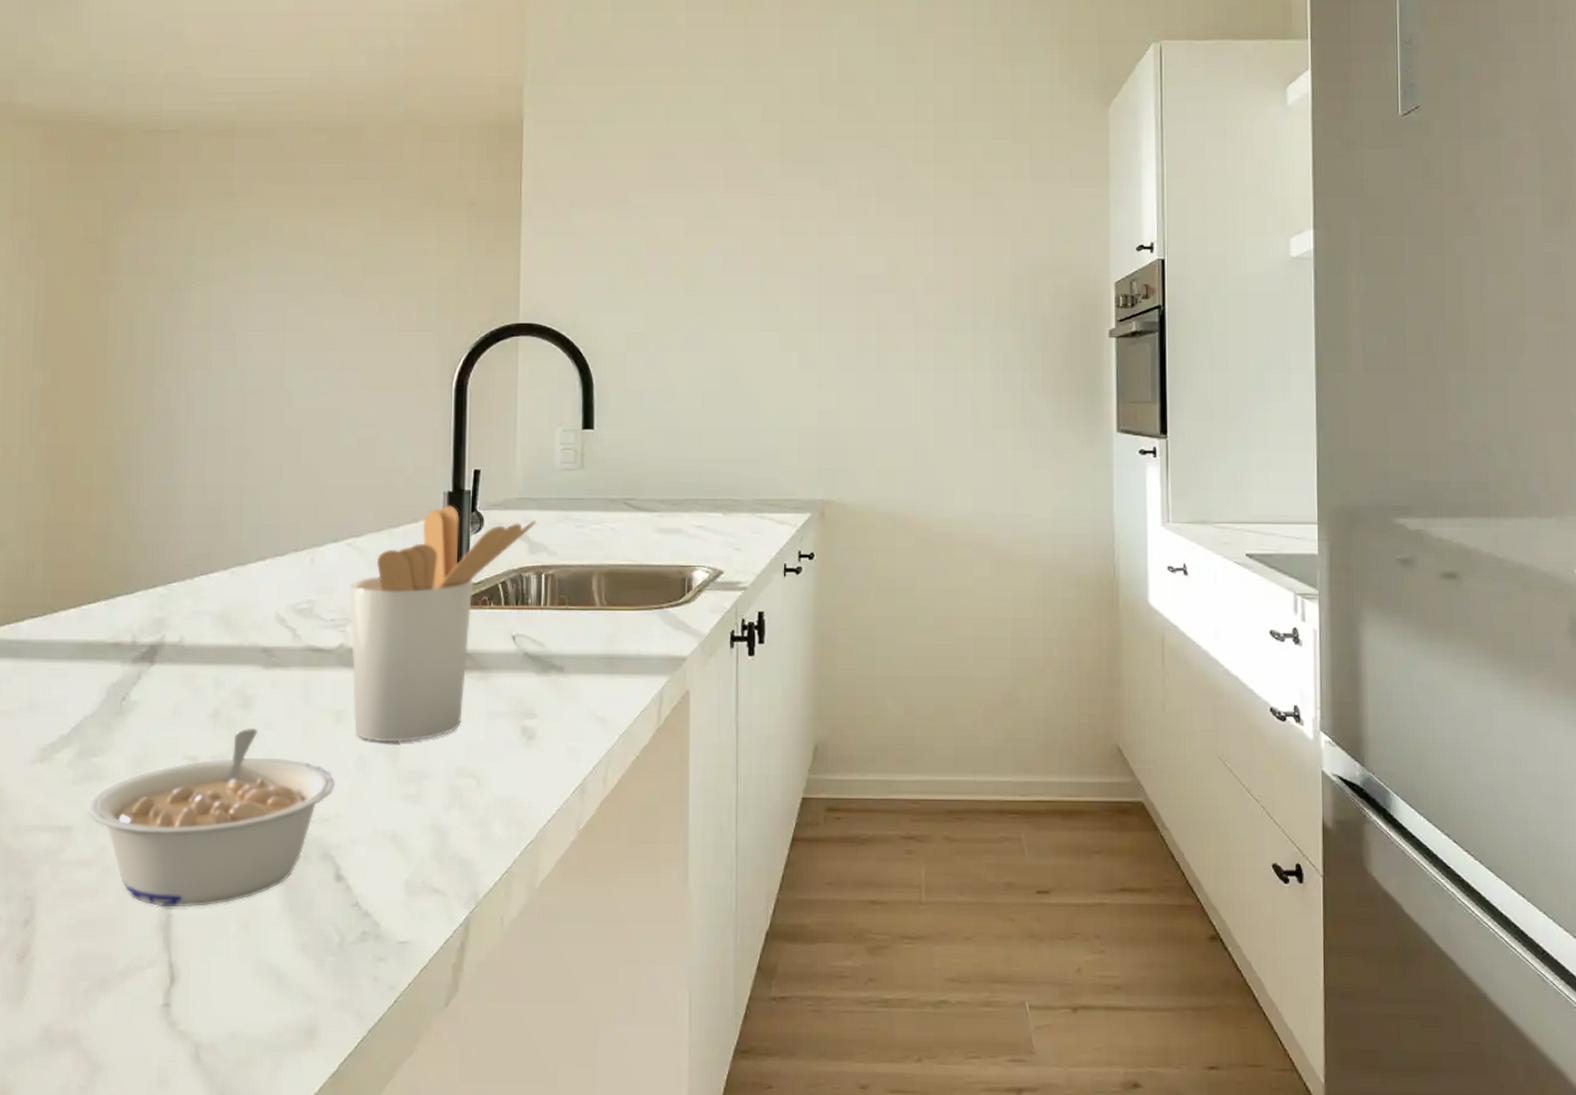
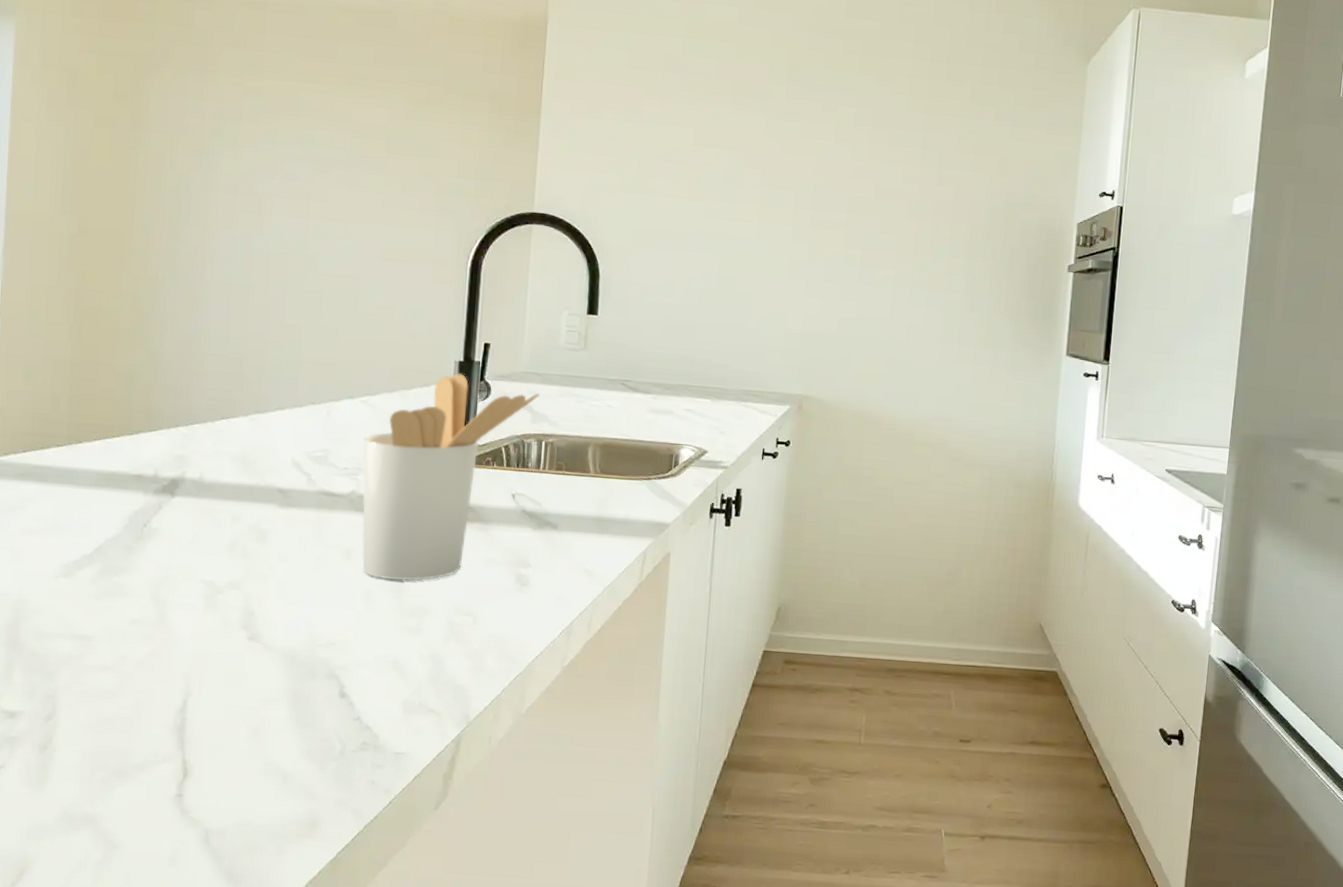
legume: present [87,729,335,907] -> none [108,560,342,713]

